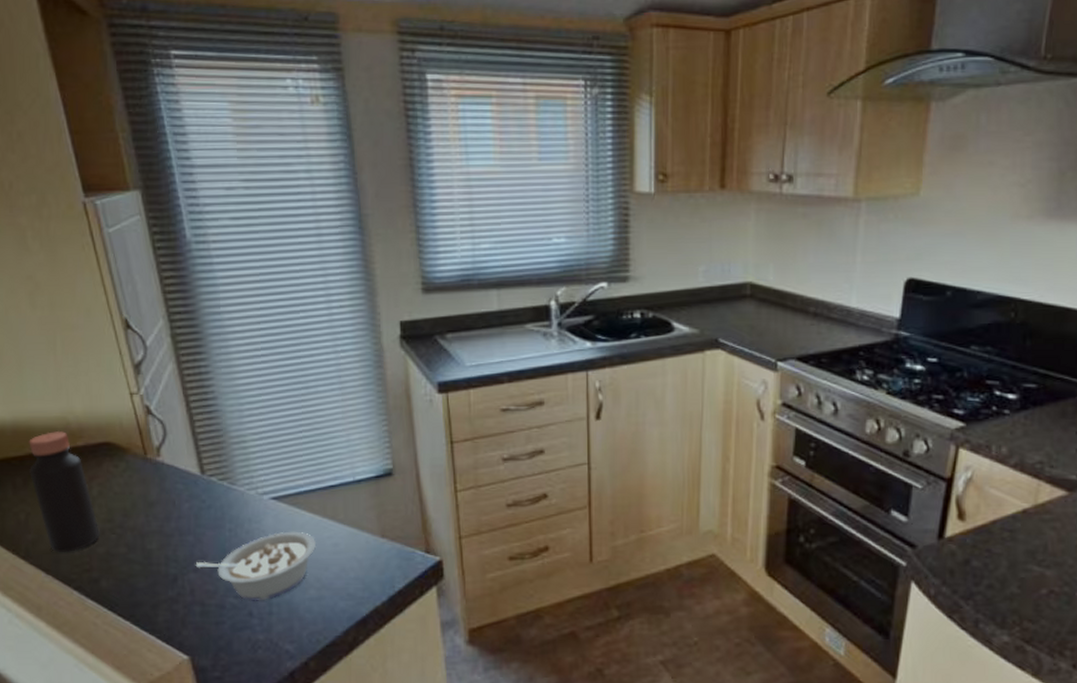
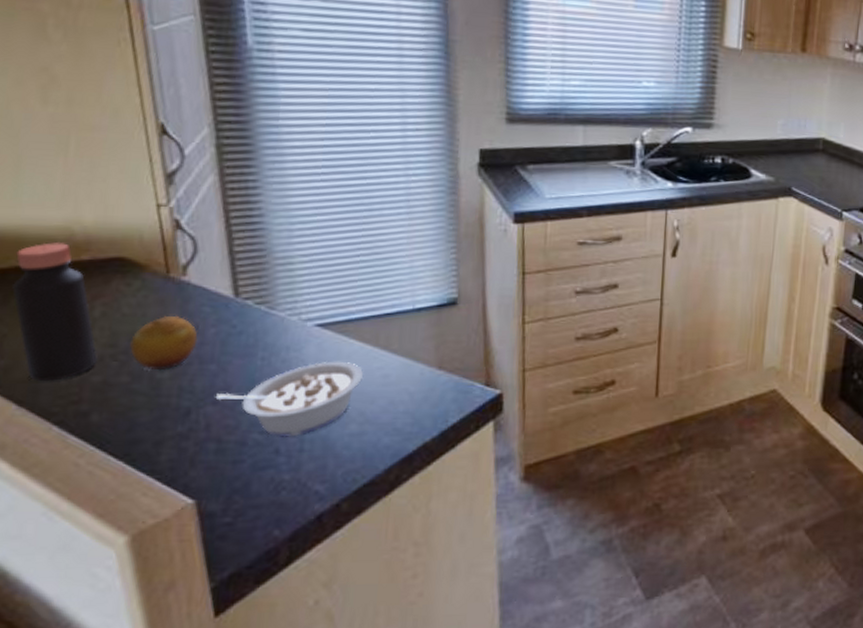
fruit: none [123,492,176,542] -> present [130,315,198,371]

